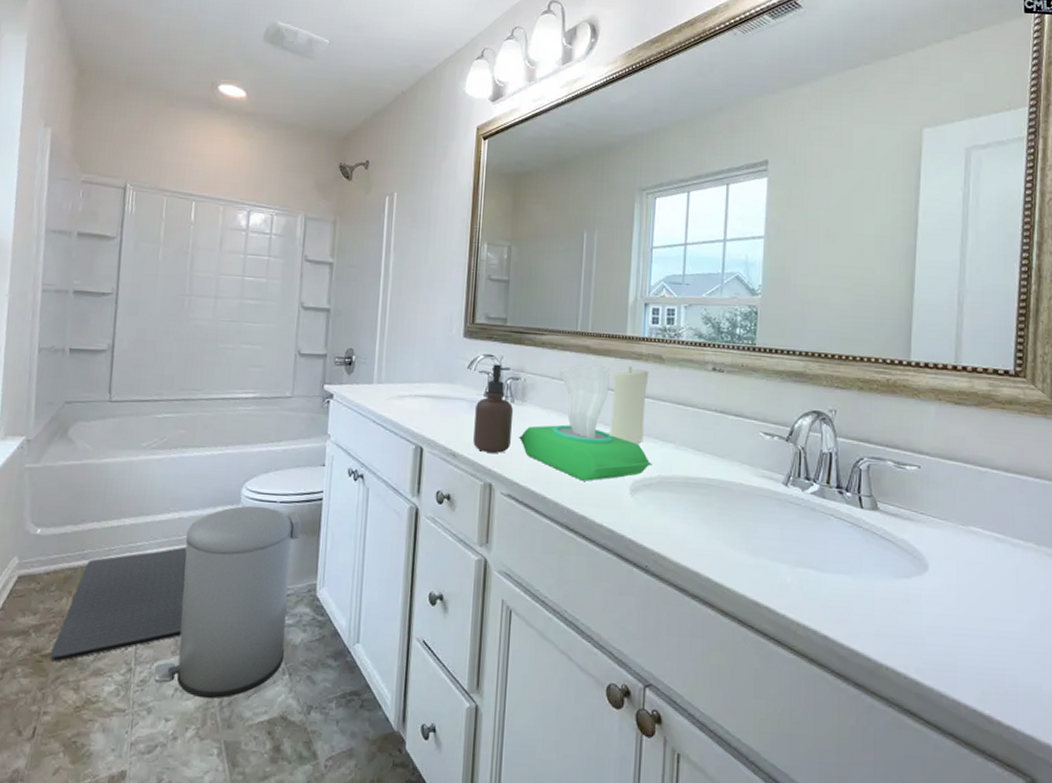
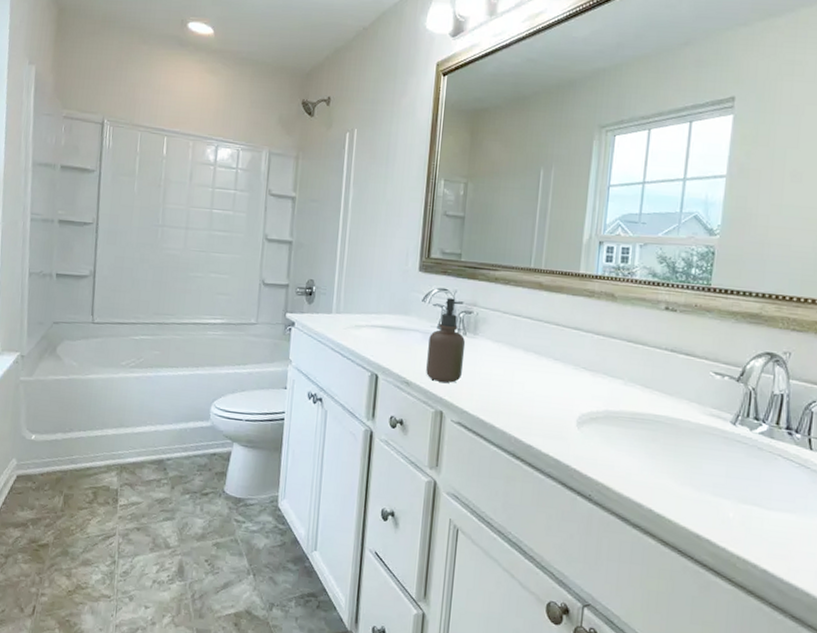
bath mat: present [50,547,187,662] -> none [45,457,163,552]
pedal bin: present [154,505,301,698] -> none [135,422,265,592]
wet wipes pack: present [518,364,653,481] -> none [469,300,600,413]
candle: present [606,366,649,444] -> none [556,303,601,379]

